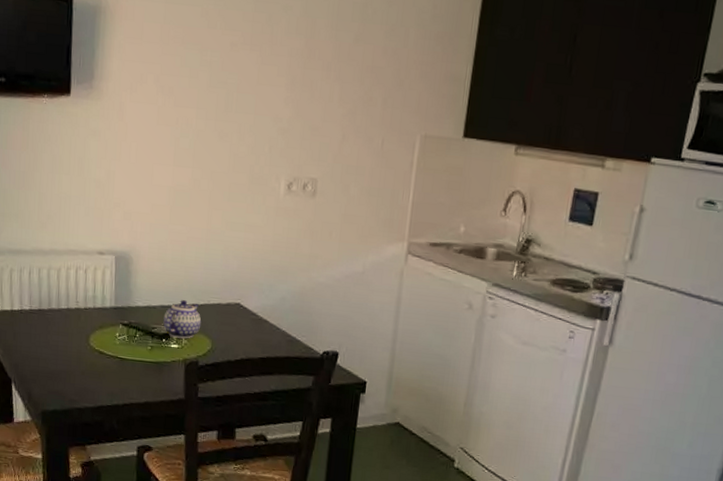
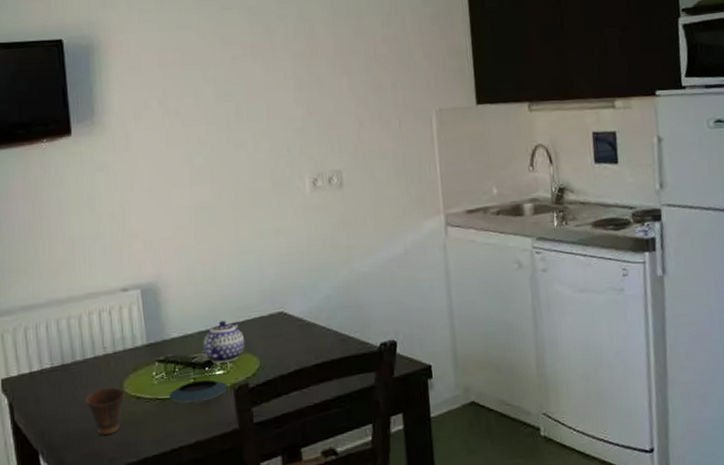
cup: none [55,338,90,380] -> present [85,387,125,436]
saucer: none [127,349,180,369] -> present [168,379,228,404]

